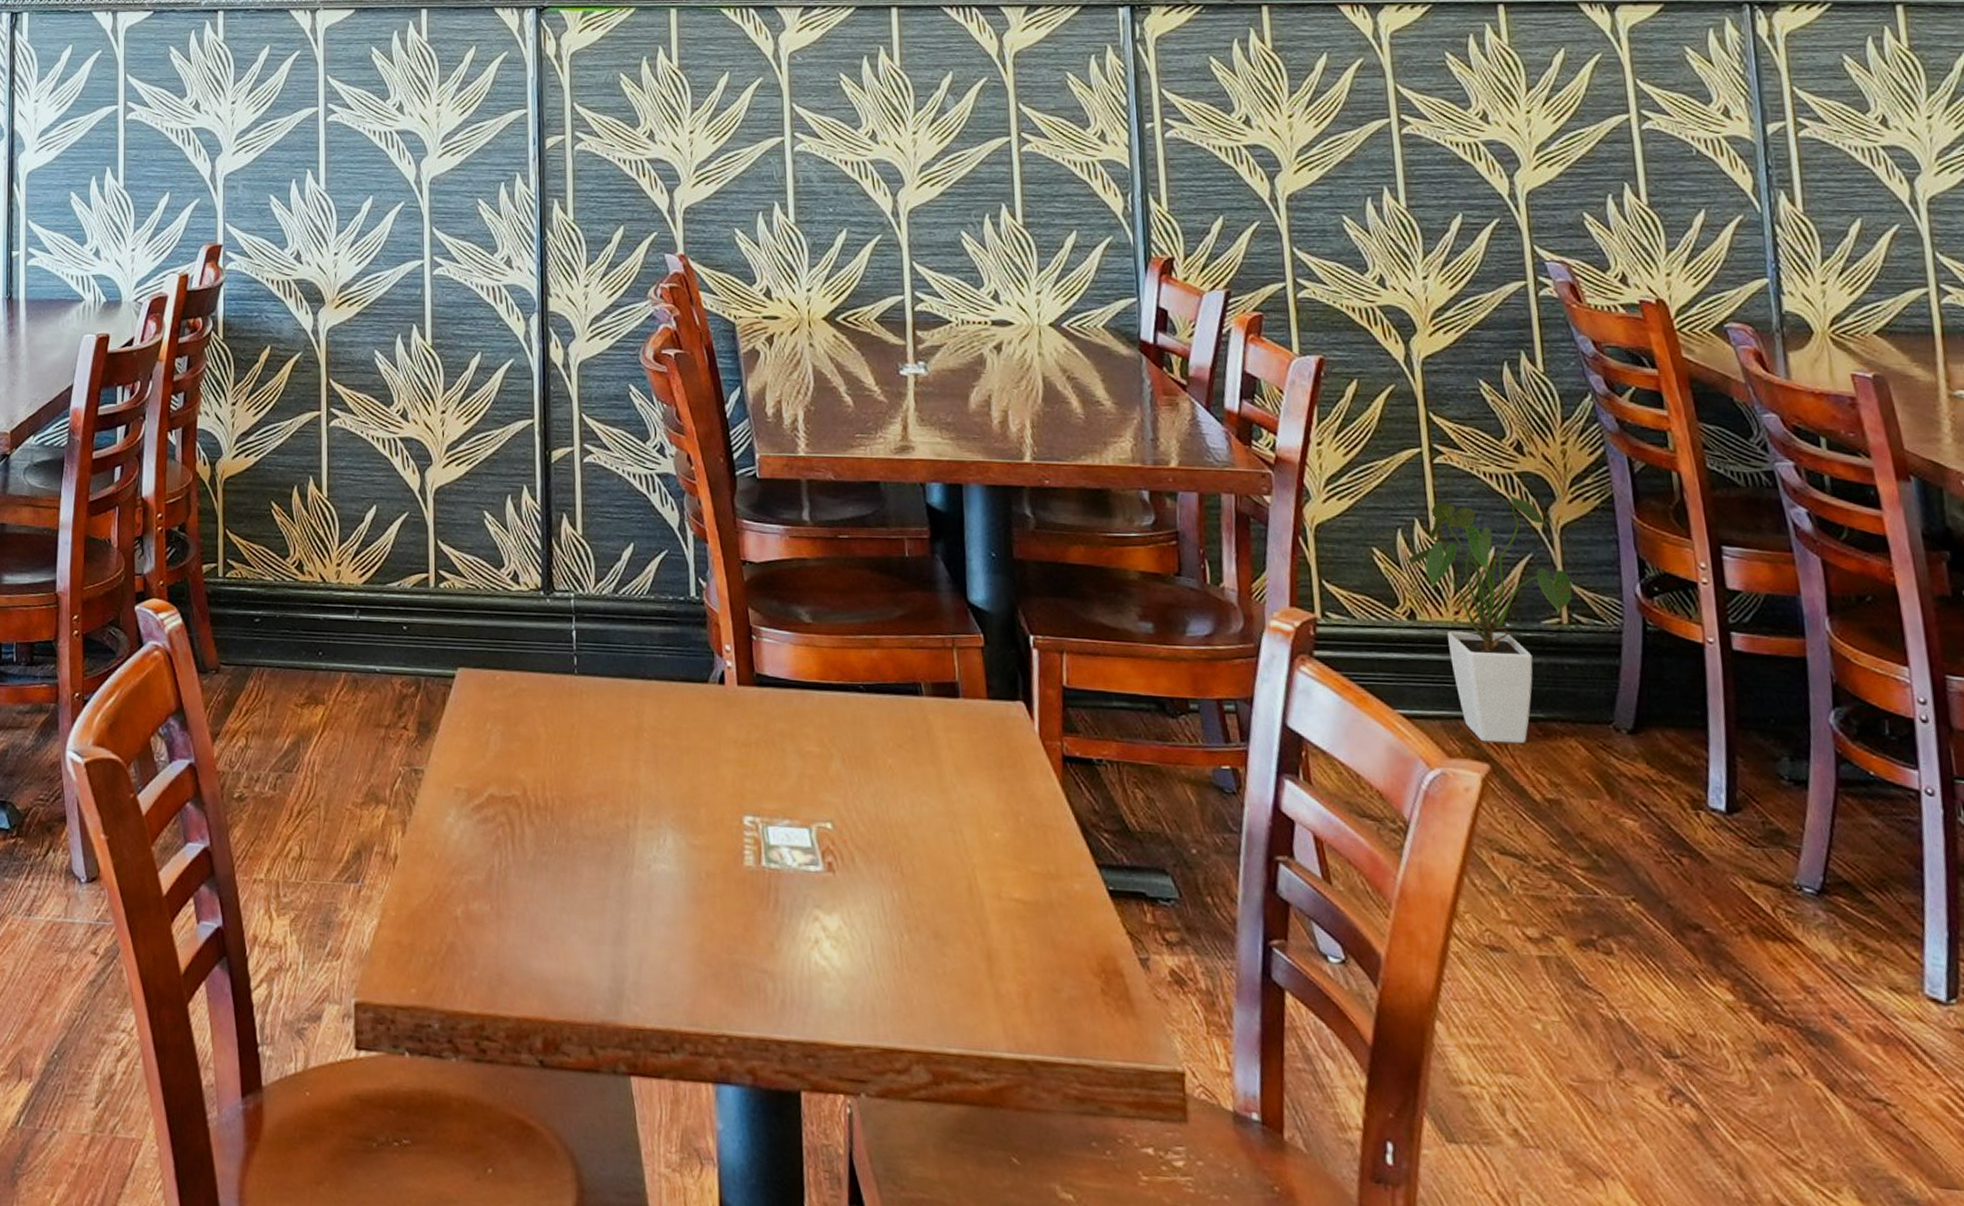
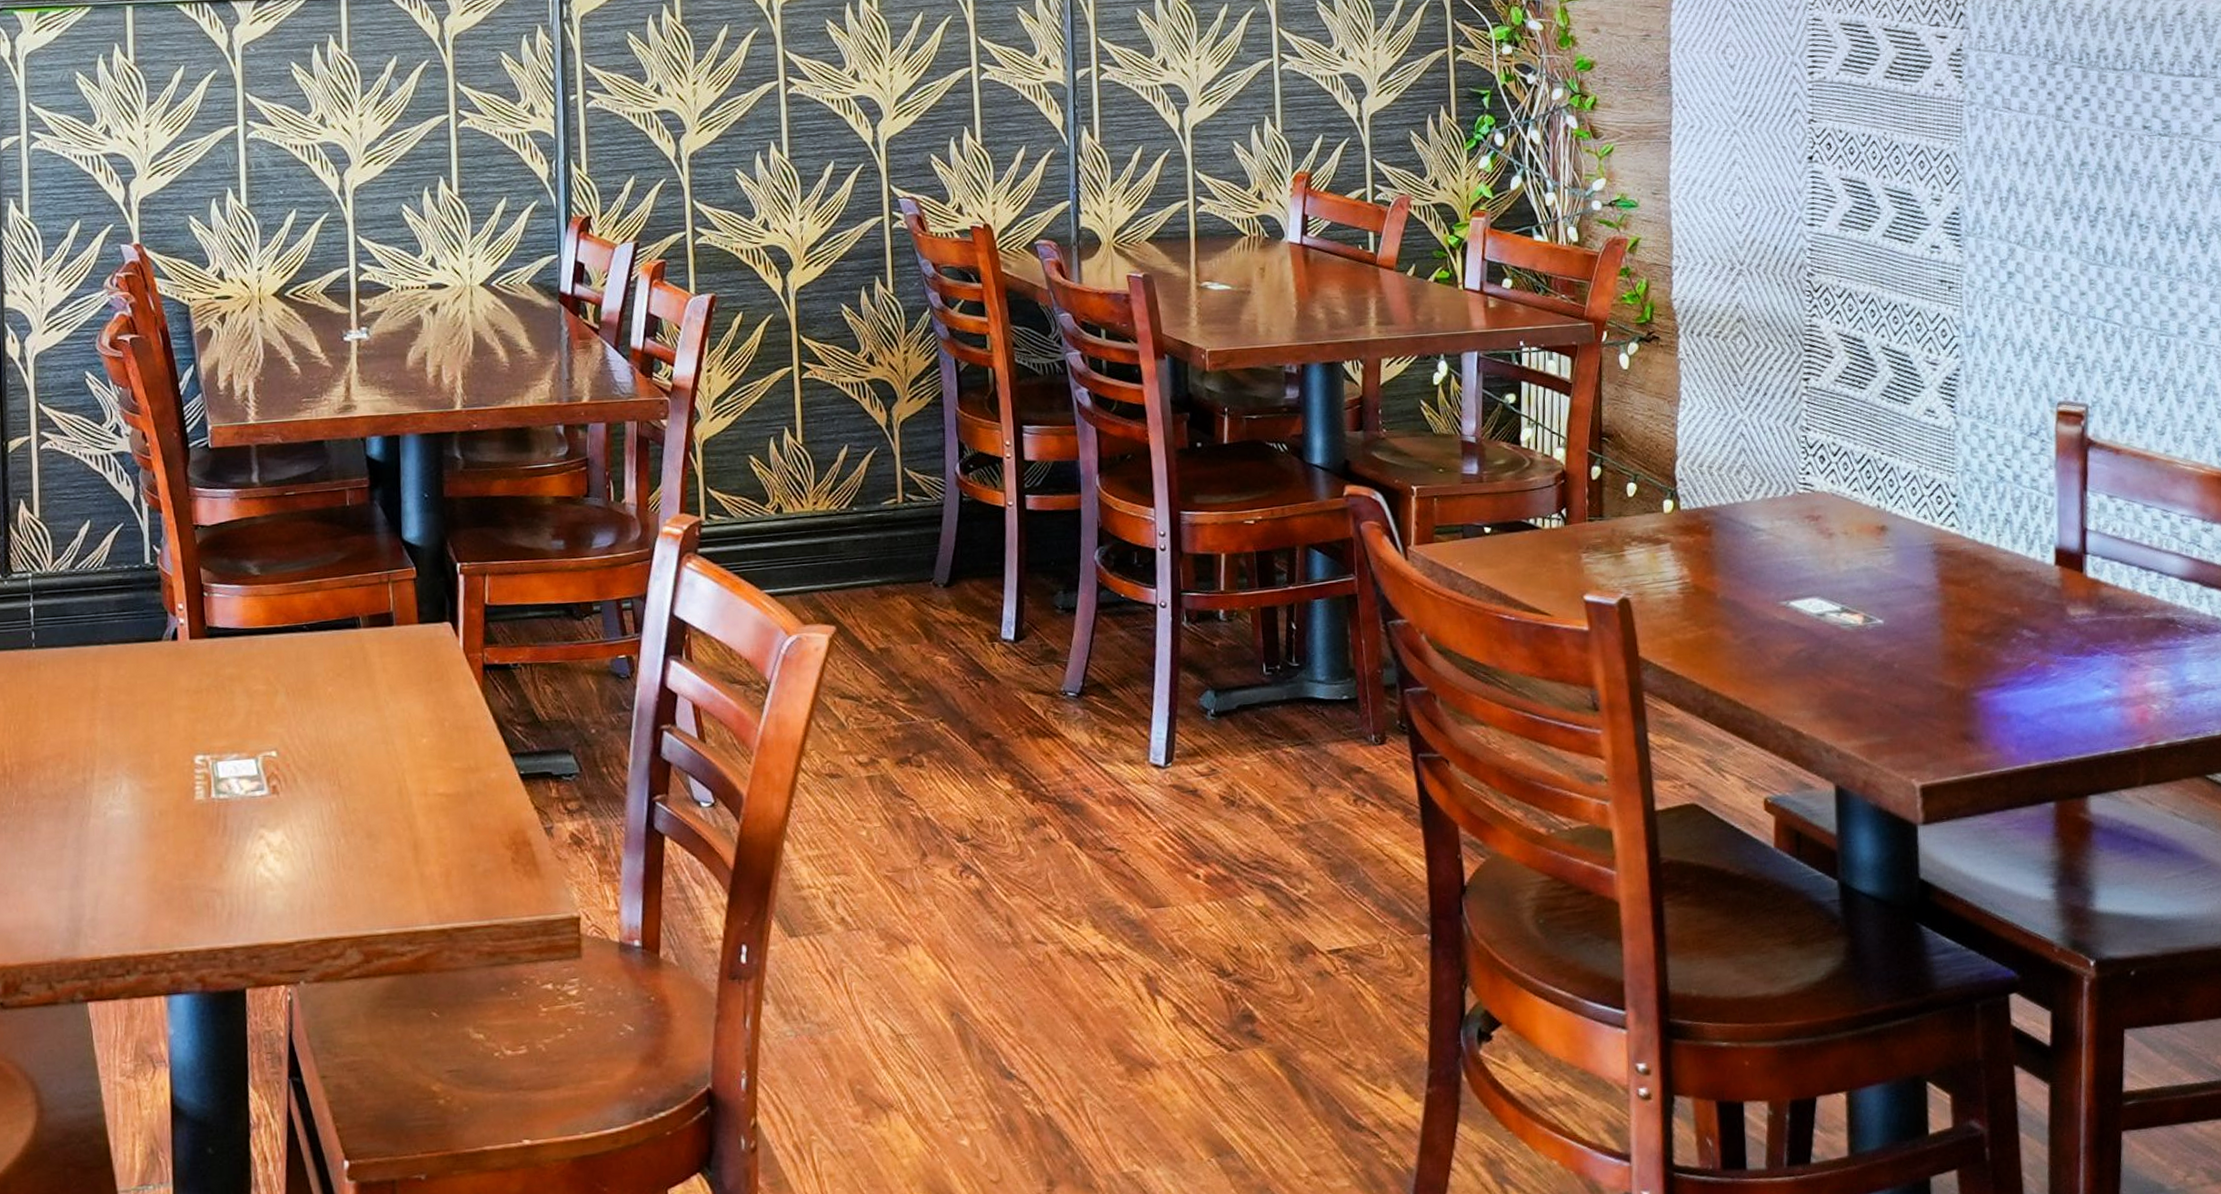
house plant: present [1408,491,1572,744] -> none [778,396,907,608]

